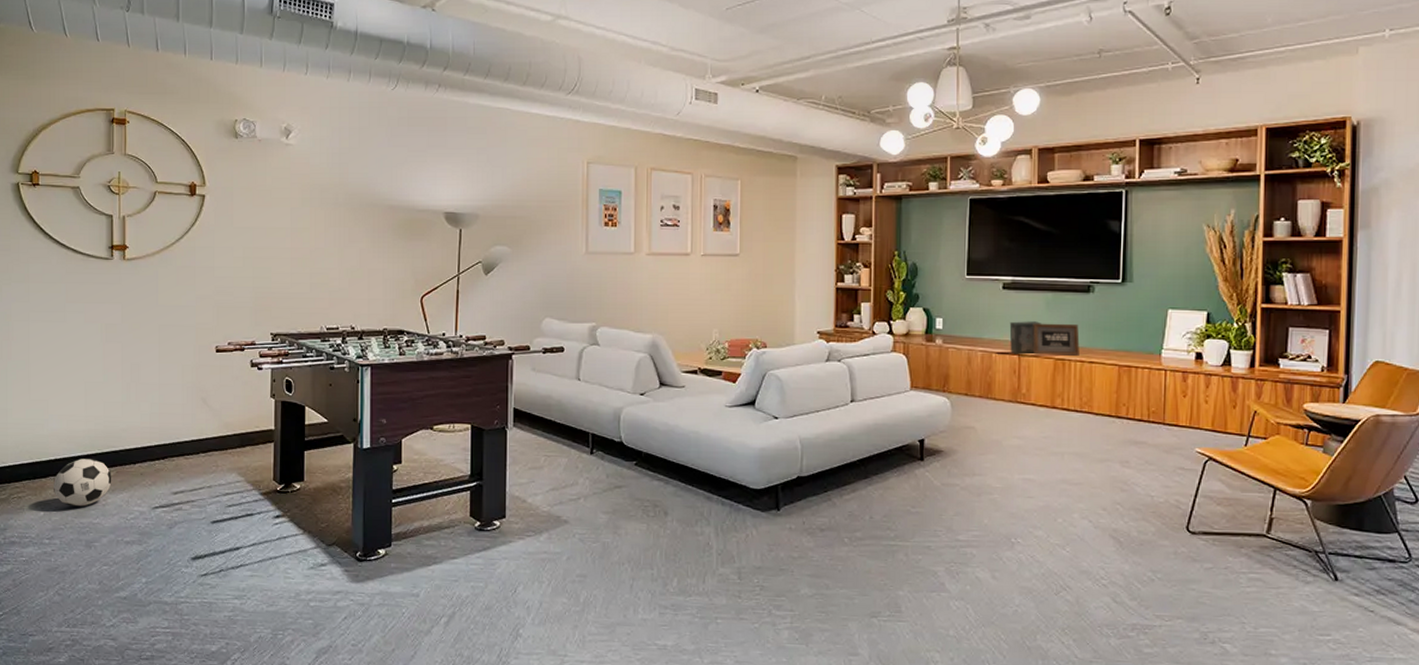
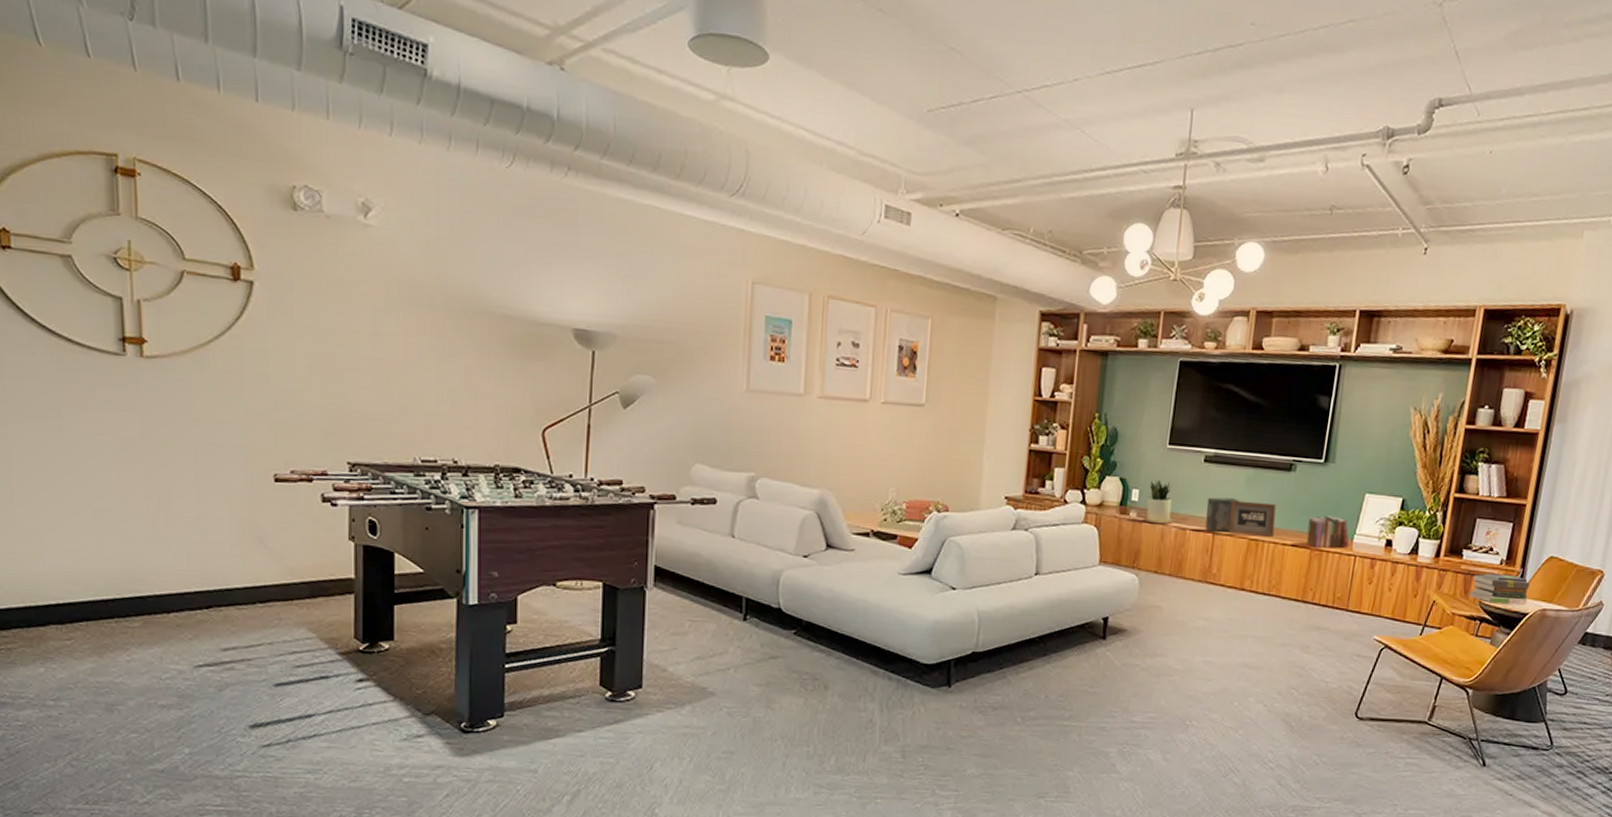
soccer ball: present [54,458,112,507] -> none [56,604,138,663]
planter: none [950,308,977,349] -> present [1144,480,1173,525]
books: none [1113,332,1158,365] -> present [1306,515,1350,549]
books: none [1293,381,1358,411] -> present [1469,573,1530,604]

